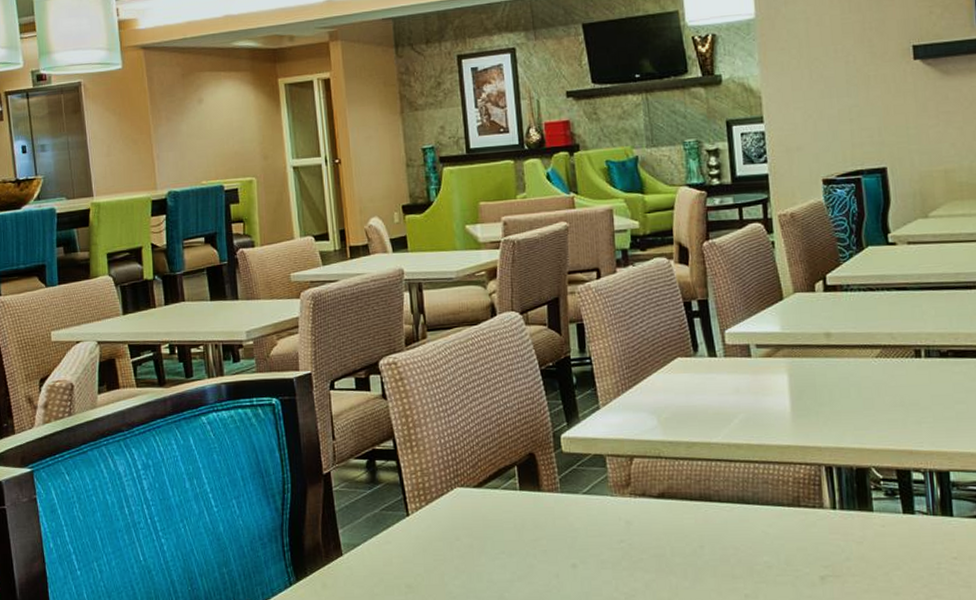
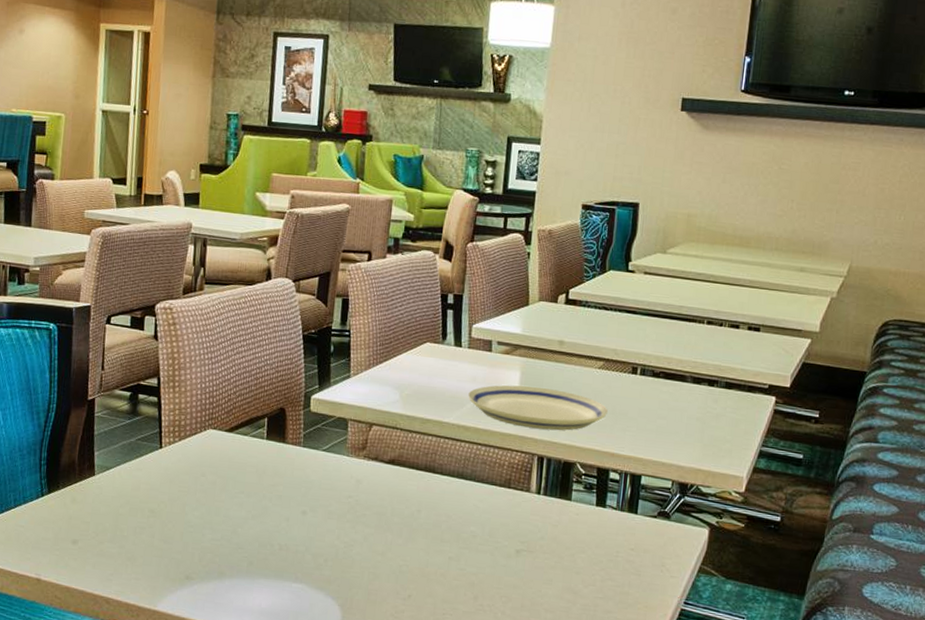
plate: none [733,388,896,436] -> present [468,385,608,431]

